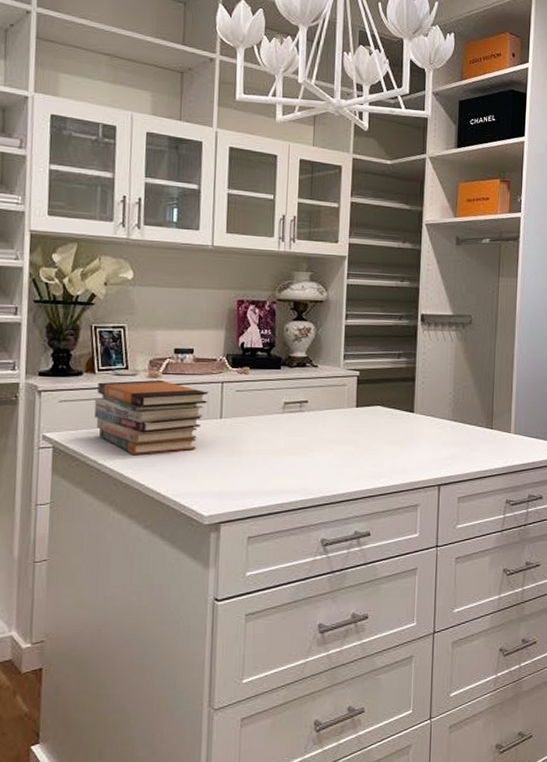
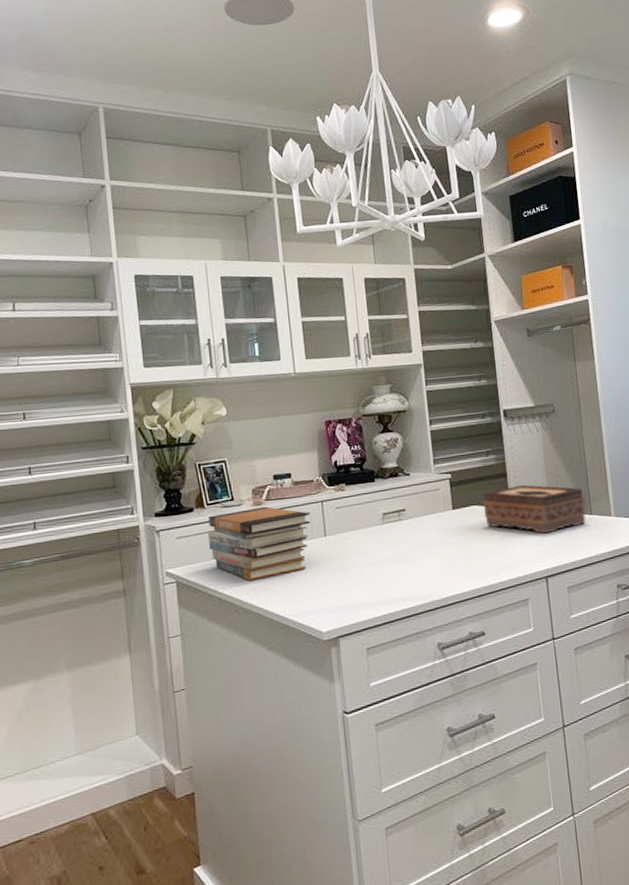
tissue box: none [387,392,489,442] -> present [483,485,586,534]

